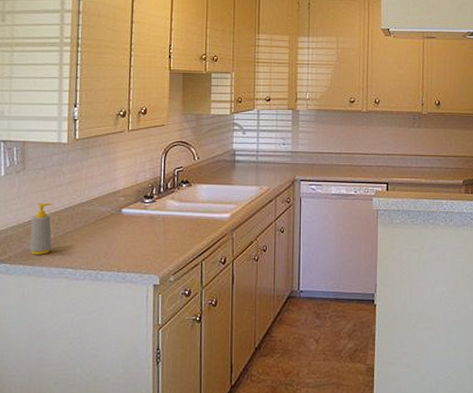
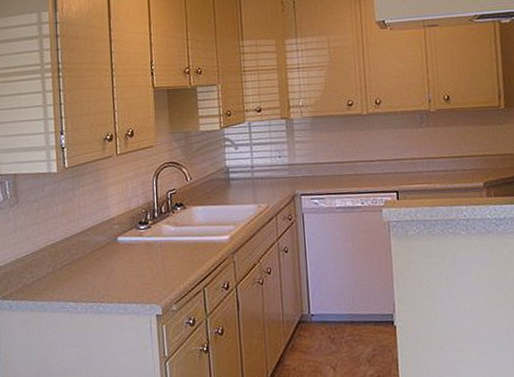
soap bottle: present [30,203,52,255] -> none [29,235,52,290]

